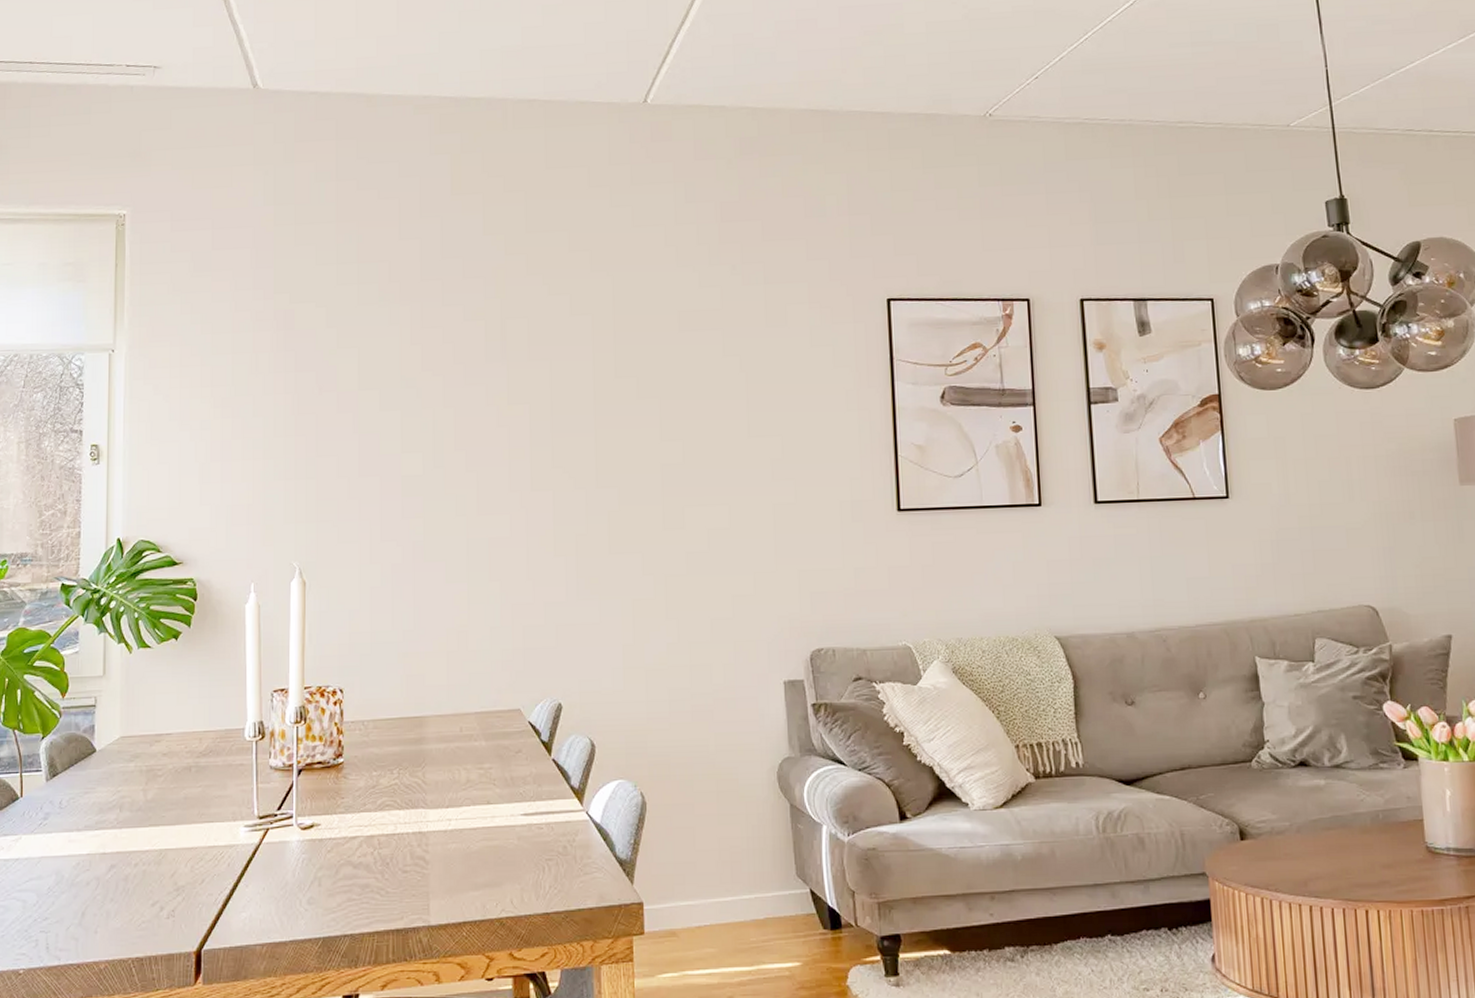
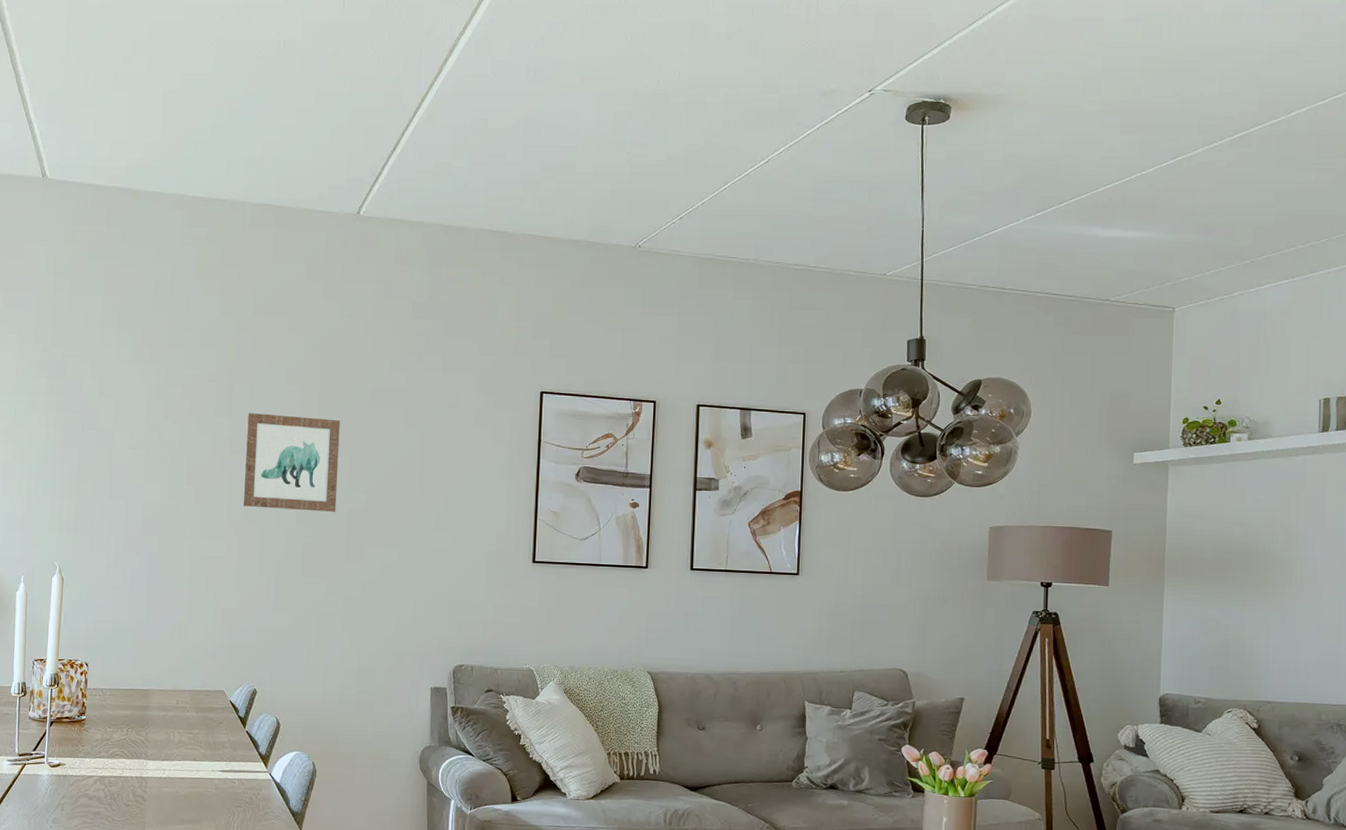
wall art: none [526,353,646,472] -> present [243,413,340,512]

